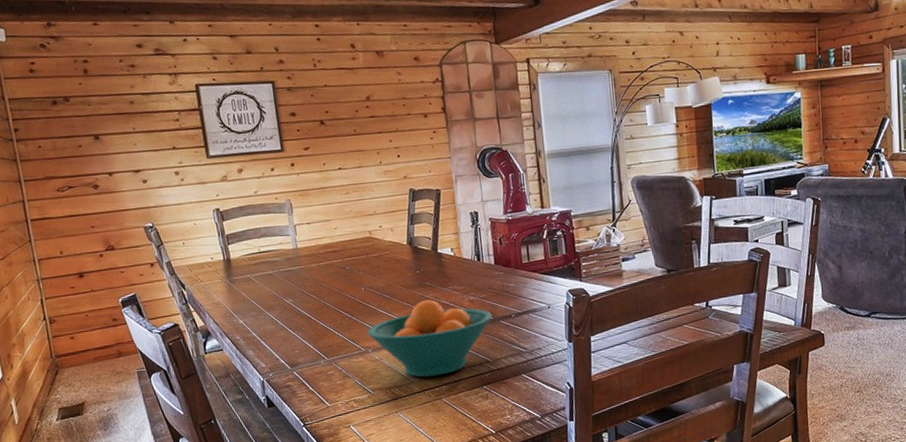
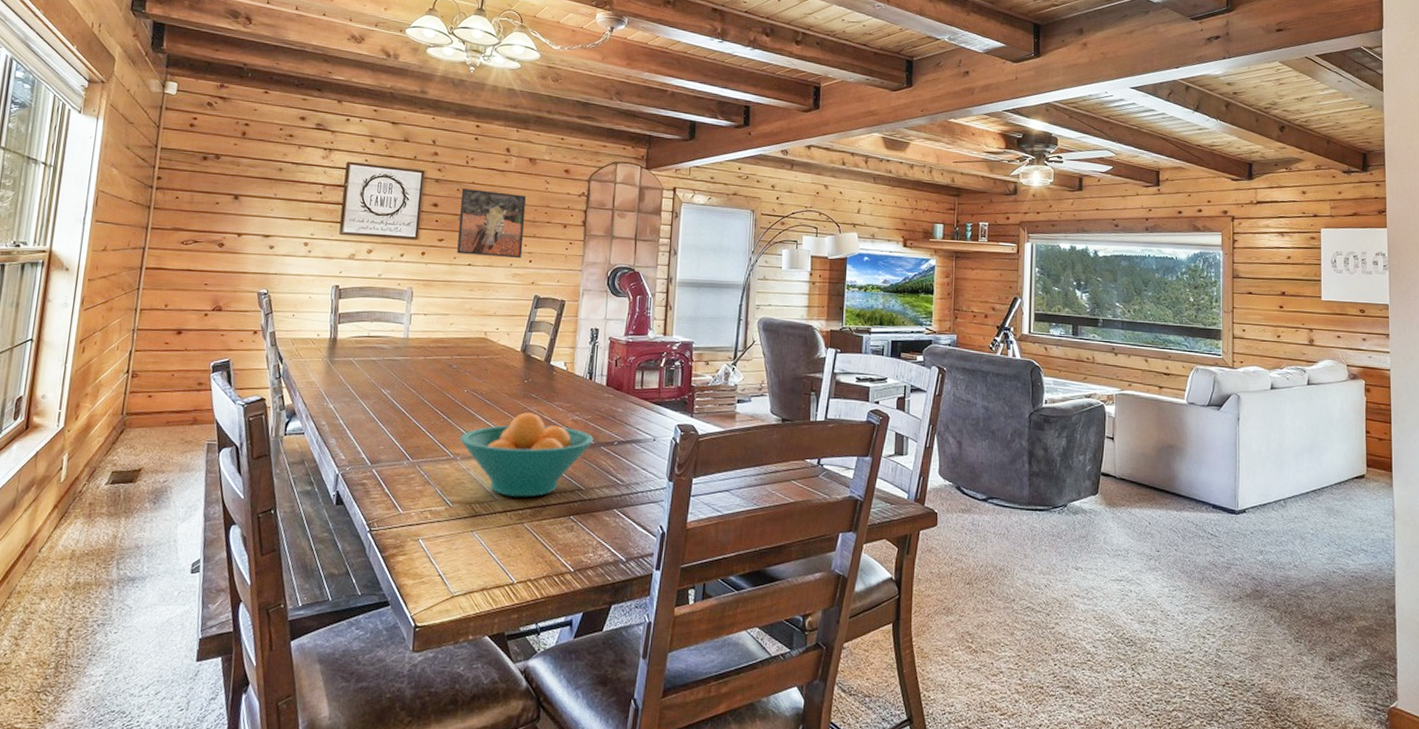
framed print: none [315,90,389,160] -> present [457,187,527,259]

